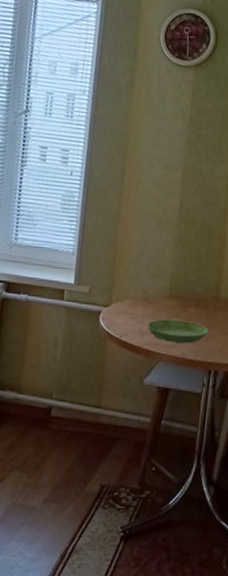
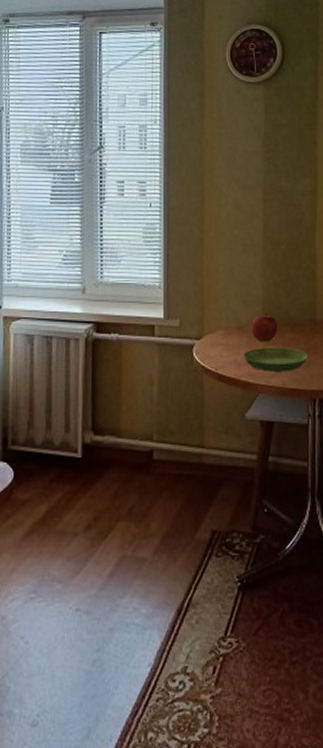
apple: none [157,287,184,314] -> present [251,313,278,341]

